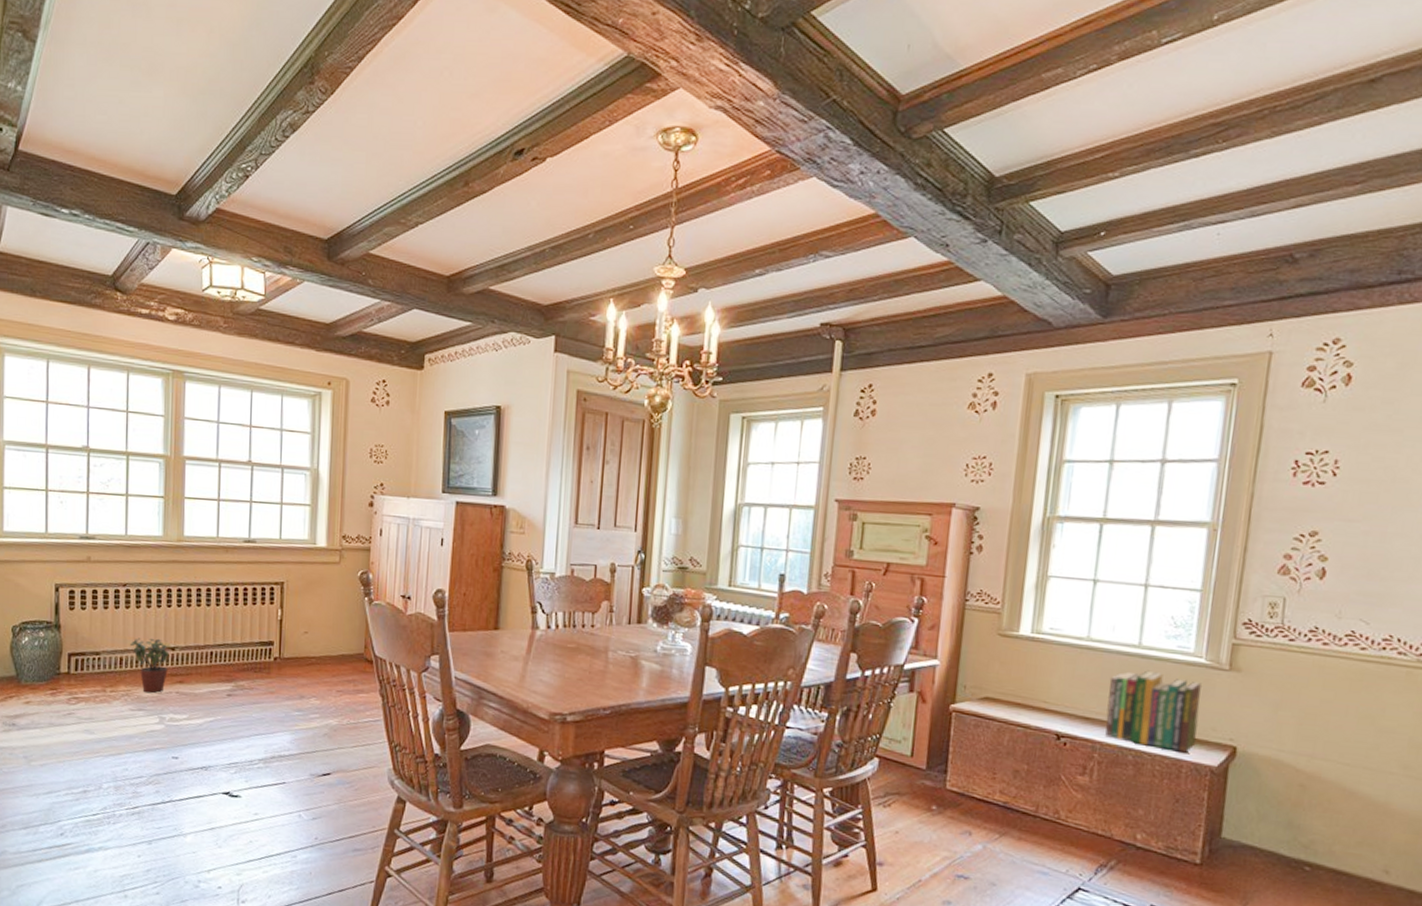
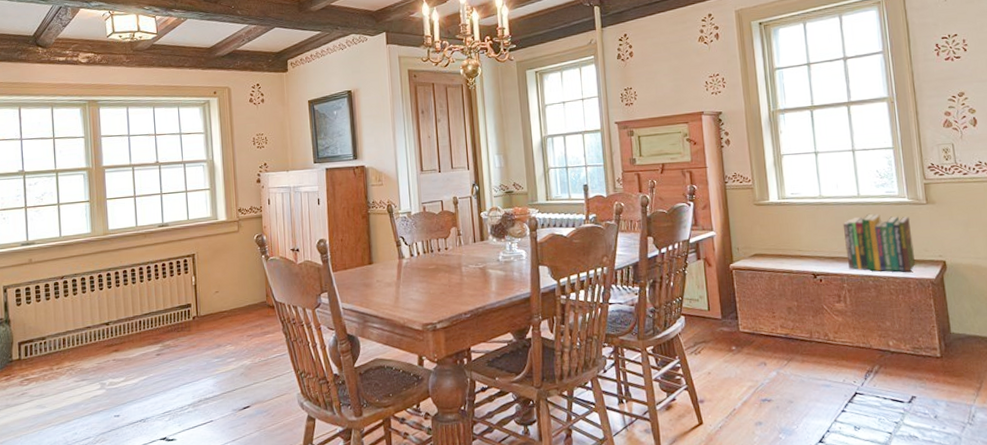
potted plant: present [130,638,170,693] -> none [71,317,105,365]

